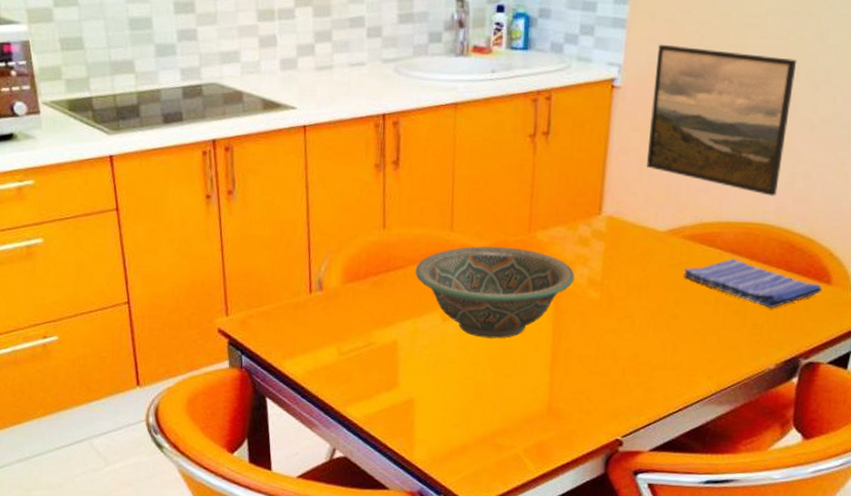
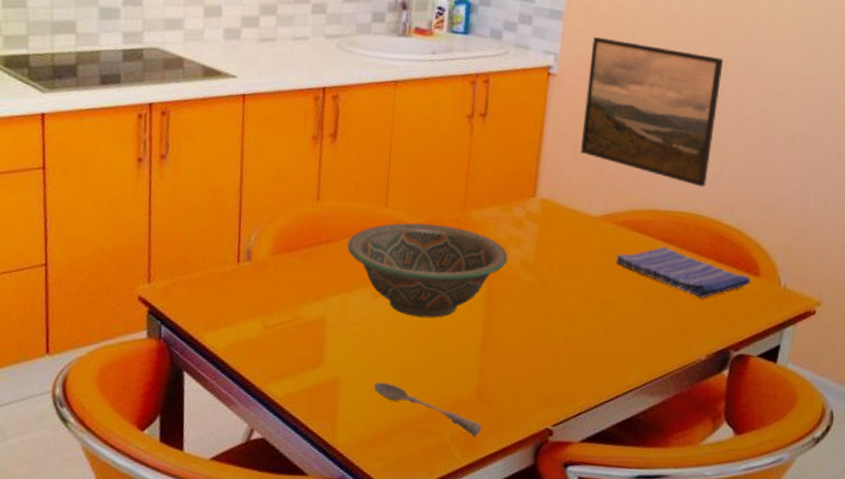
soupspoon: none [447,401,553,450] -> present [373,382,482,438]

